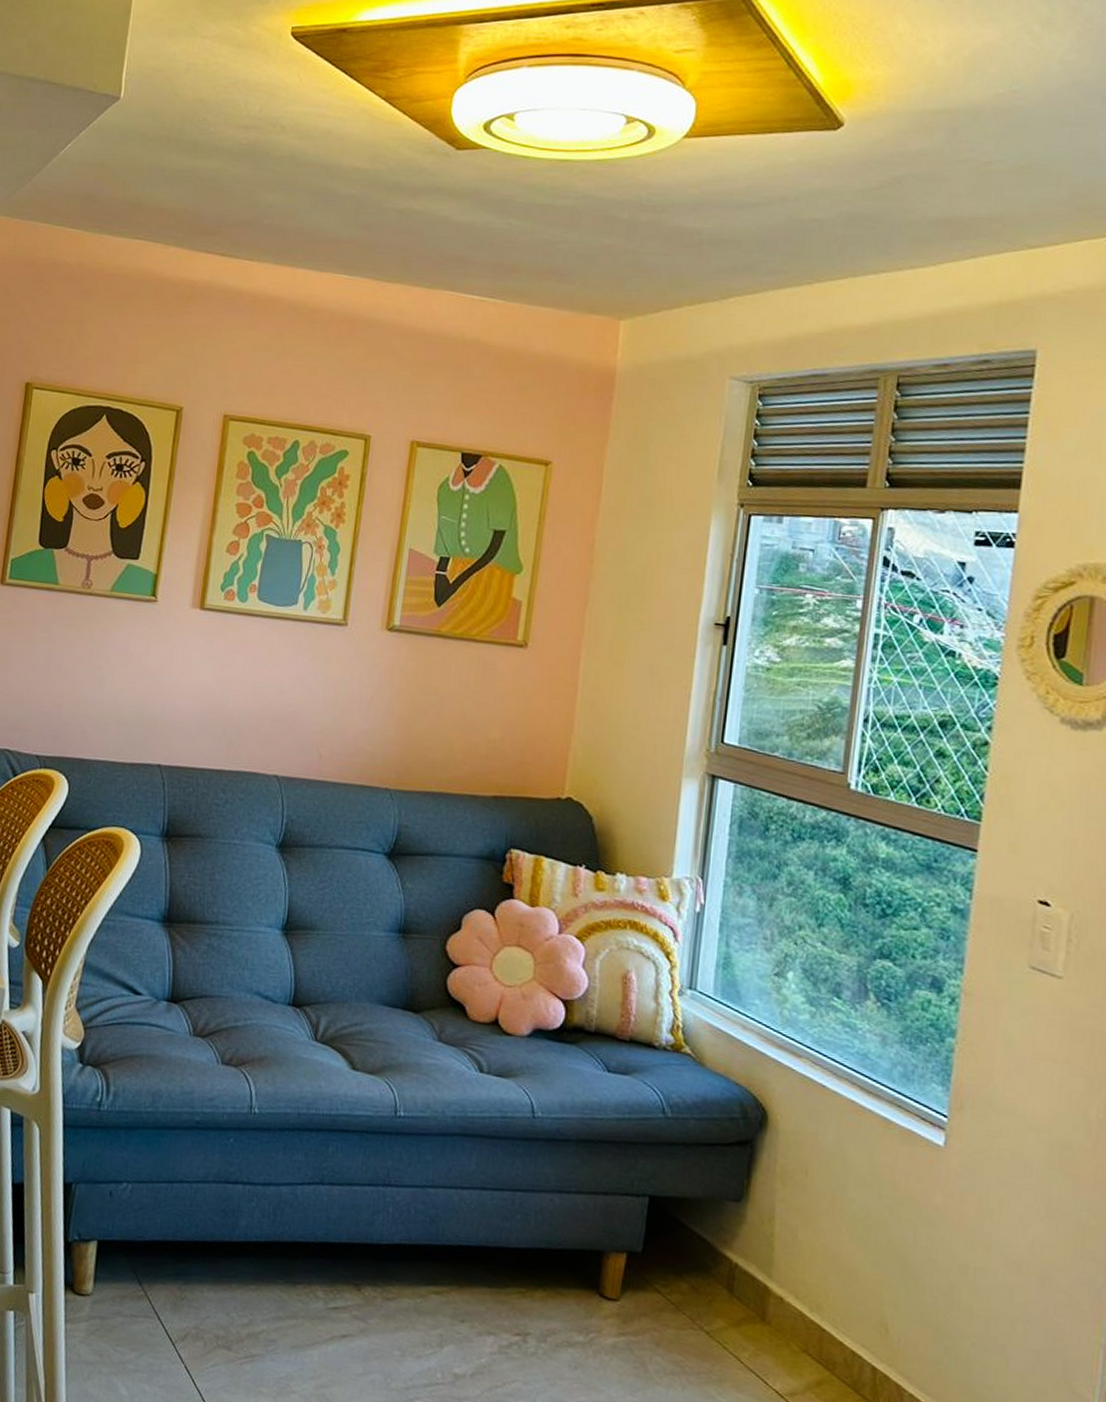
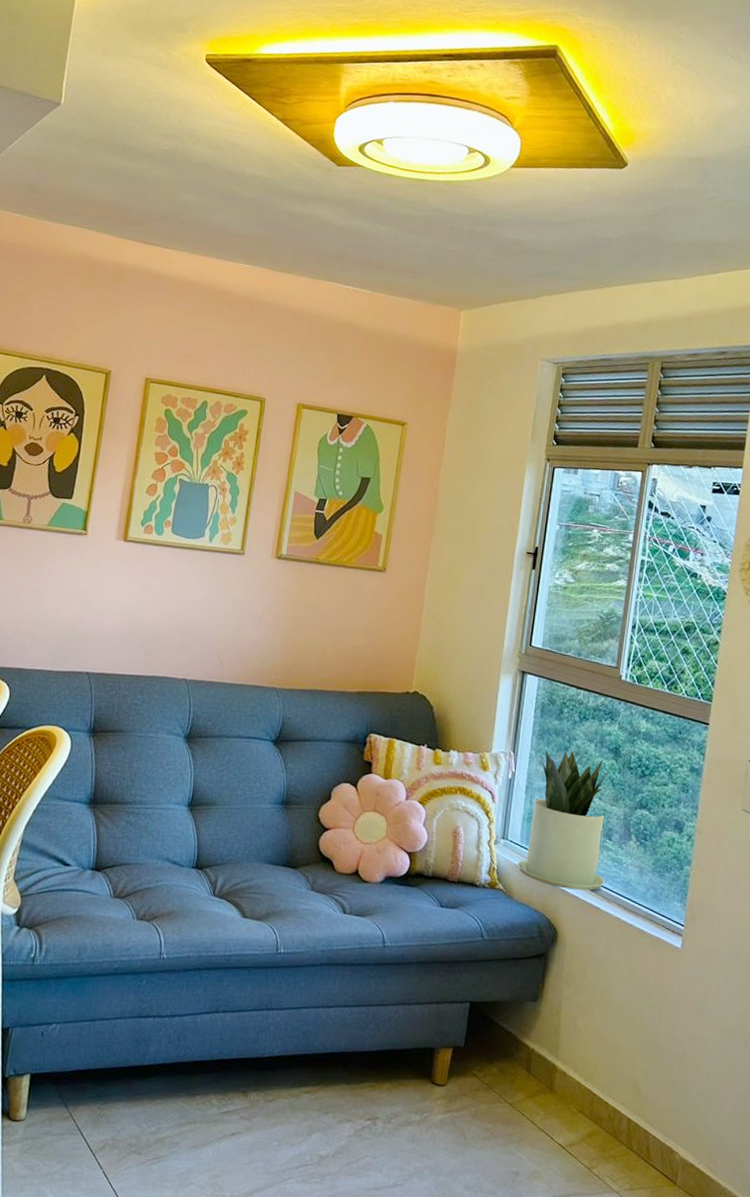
planter: none [711,879,836,1063] -> present [518,751,610,891]

